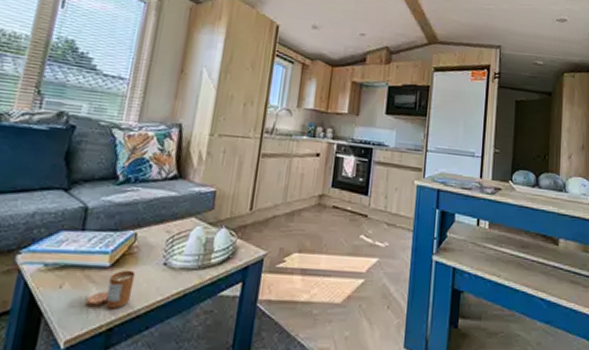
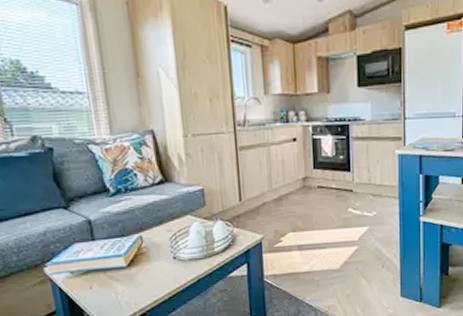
candle: present [86,269,136,309] -> none [116,266,153,300]

